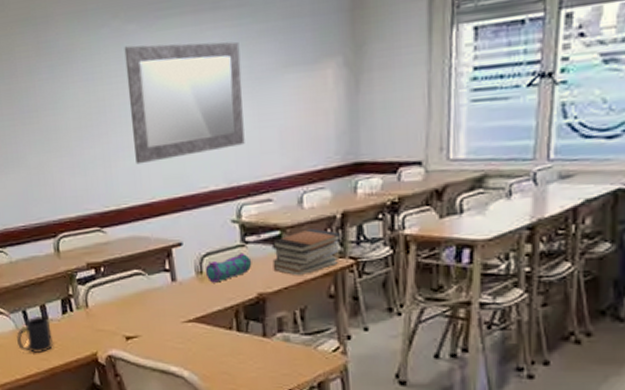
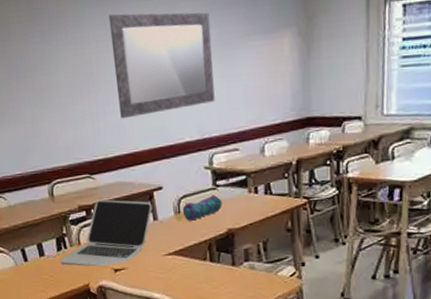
mug: present [17,315,53,354] -> none [16,252,50,287]
laptop: none [65,256,171,333] -> present [60,199,153,267]
book stack: present [271,228,342,276] -> none [238,173,297,214]

